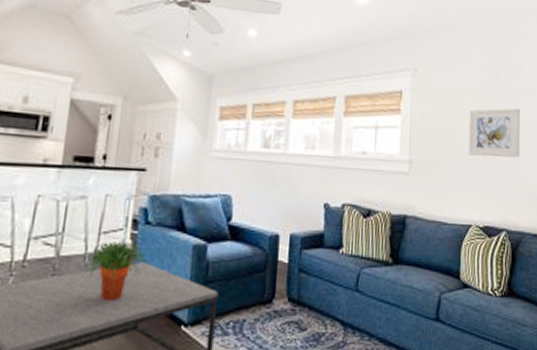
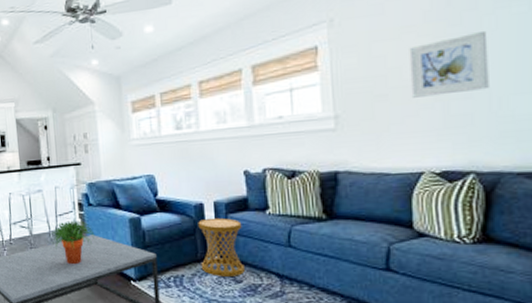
side table: none [265,252,315,323] -> present [198,217,245,277]

